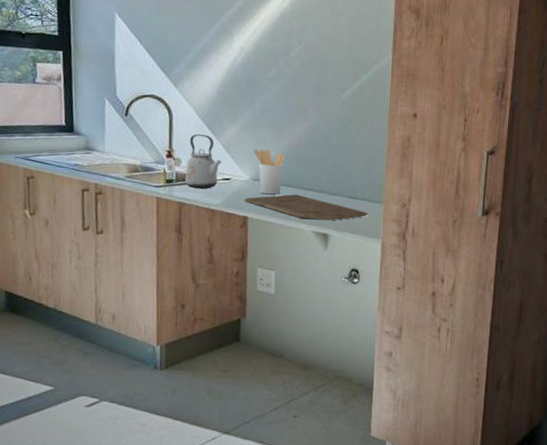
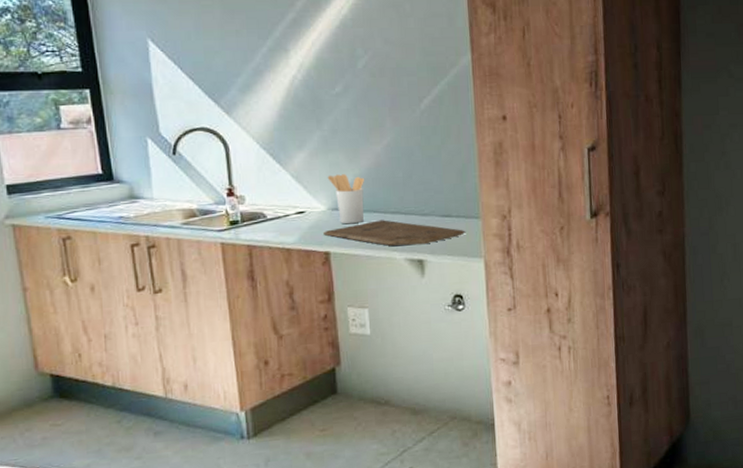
kettle: present [184,133,221,189] -> none [251,165,292,227]

